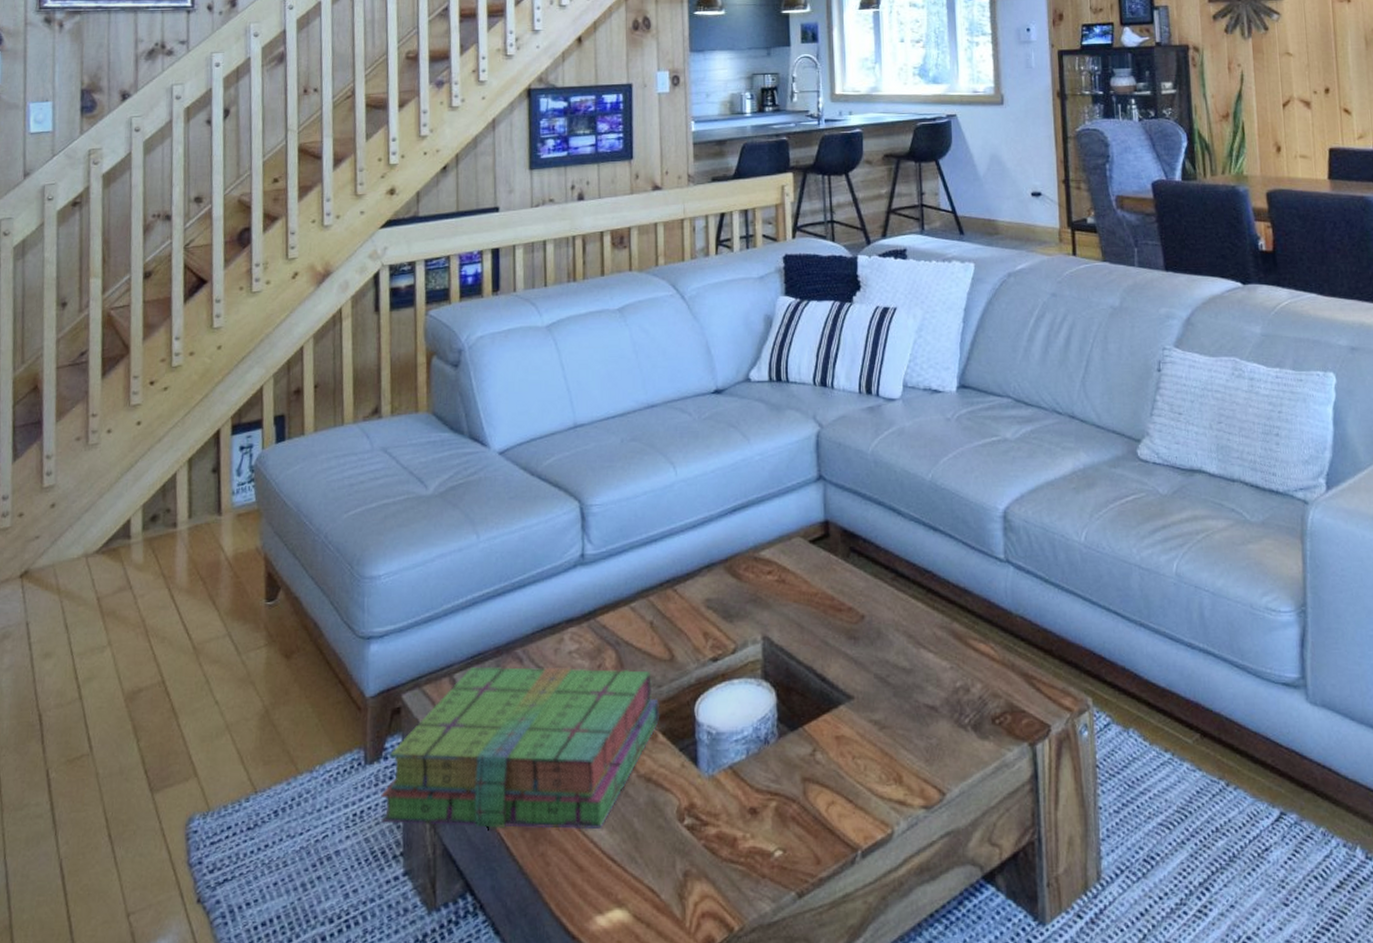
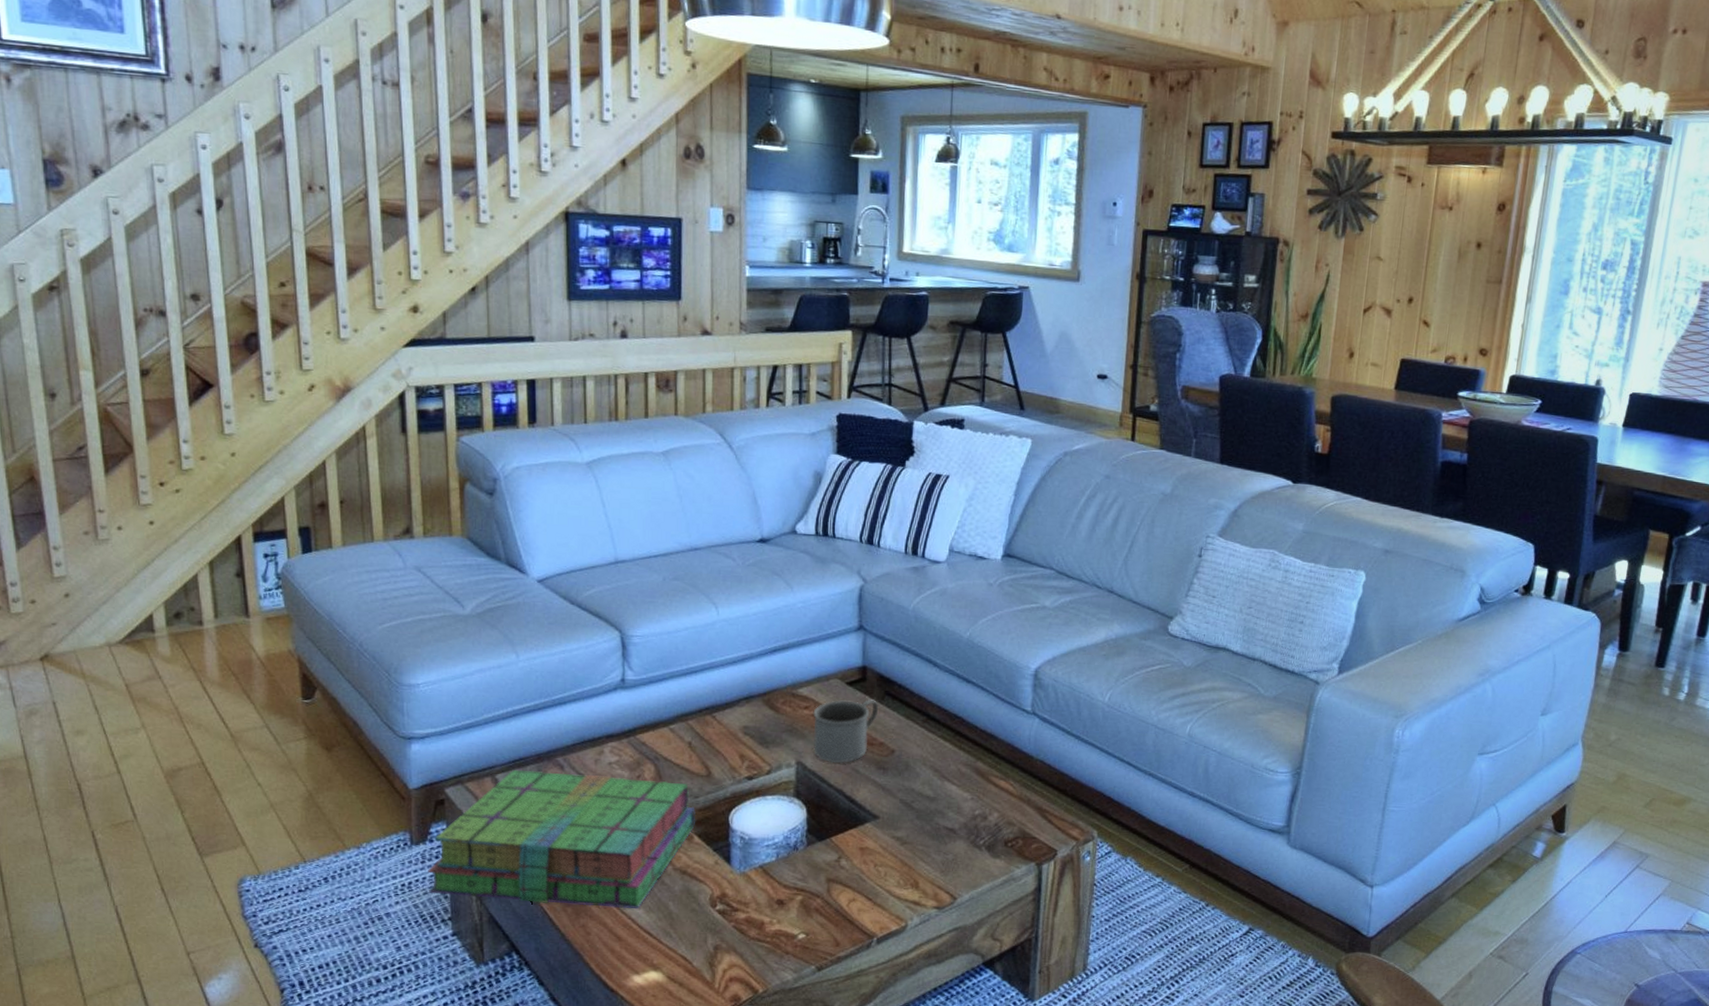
mug: none [777,558,845,636] -> present [813,699,879,764]

